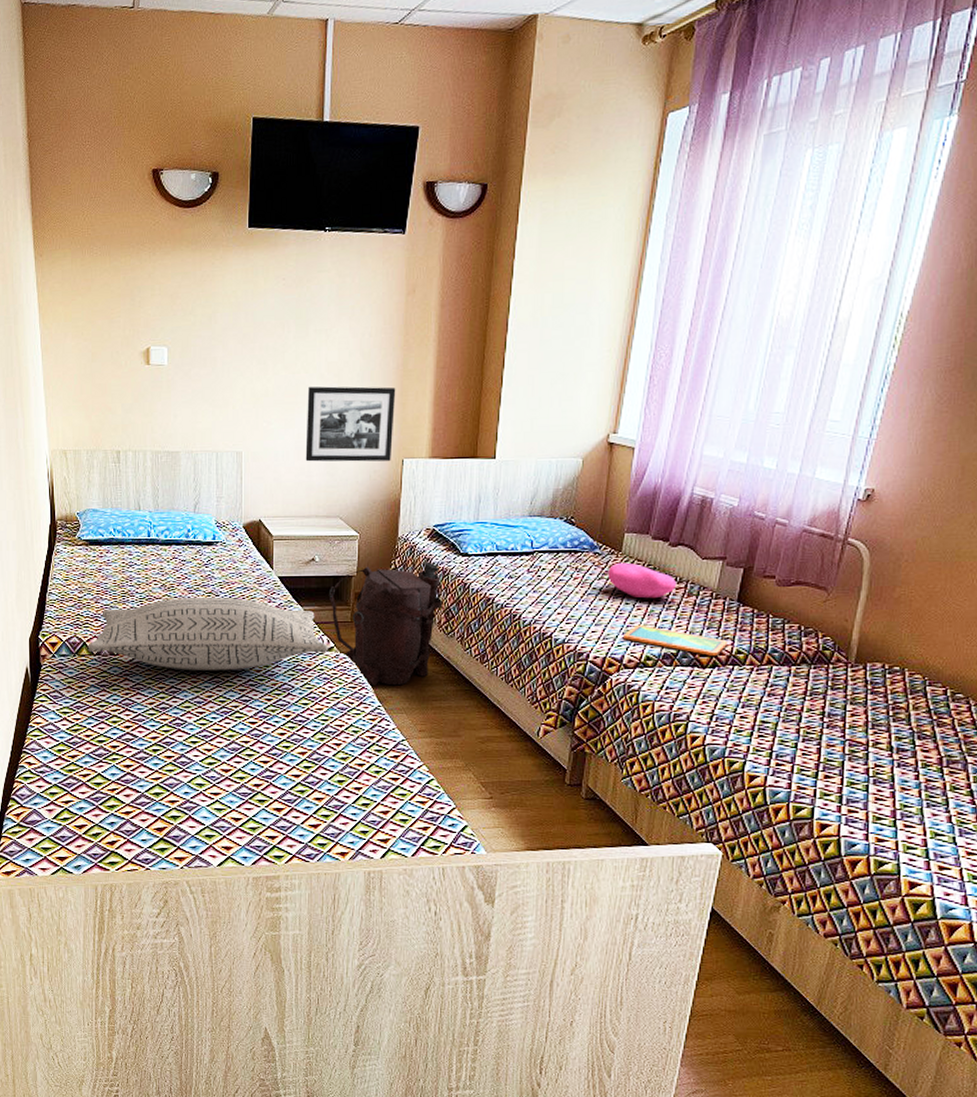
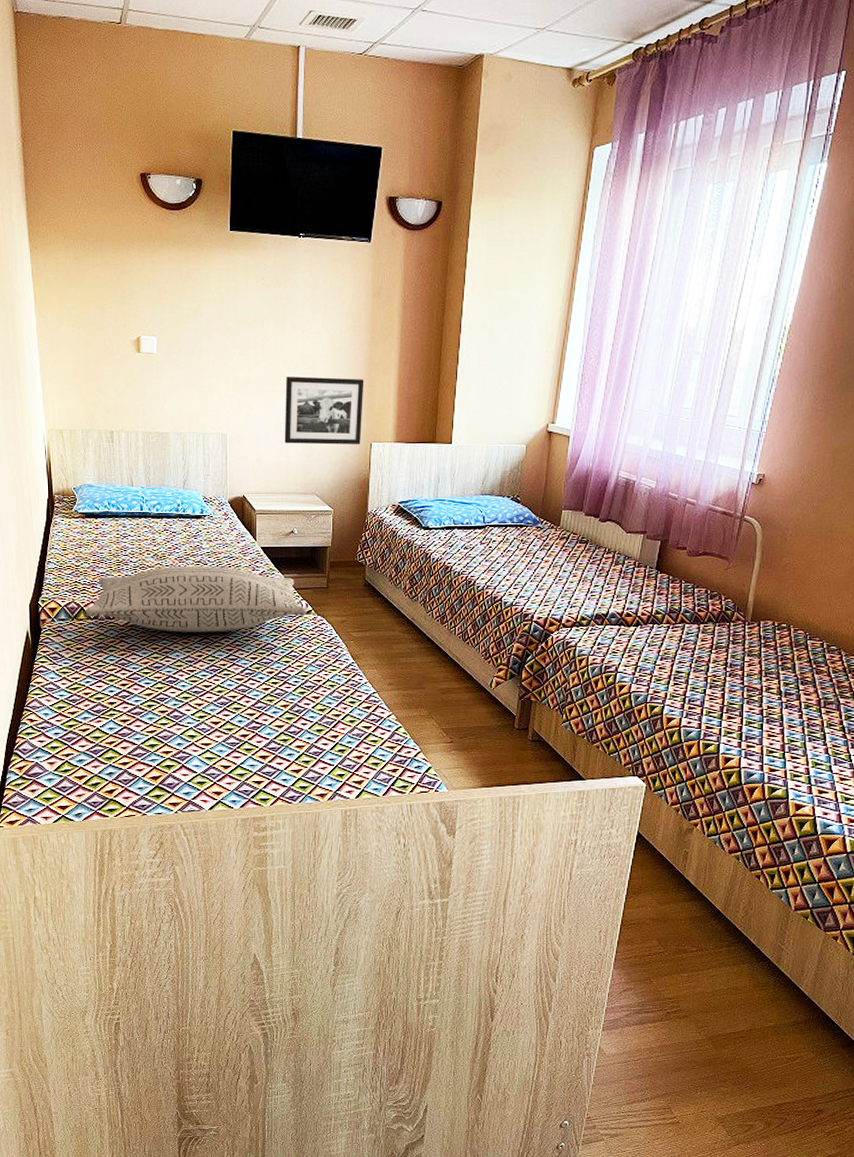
backpack: present [328,563,443,686] -> none [306,535,408,645]
cushion: present [607,562,677,599] -> none [548,535,606,567]
tablet: present [624,624,727,656] -> none [562,589,648,616]

